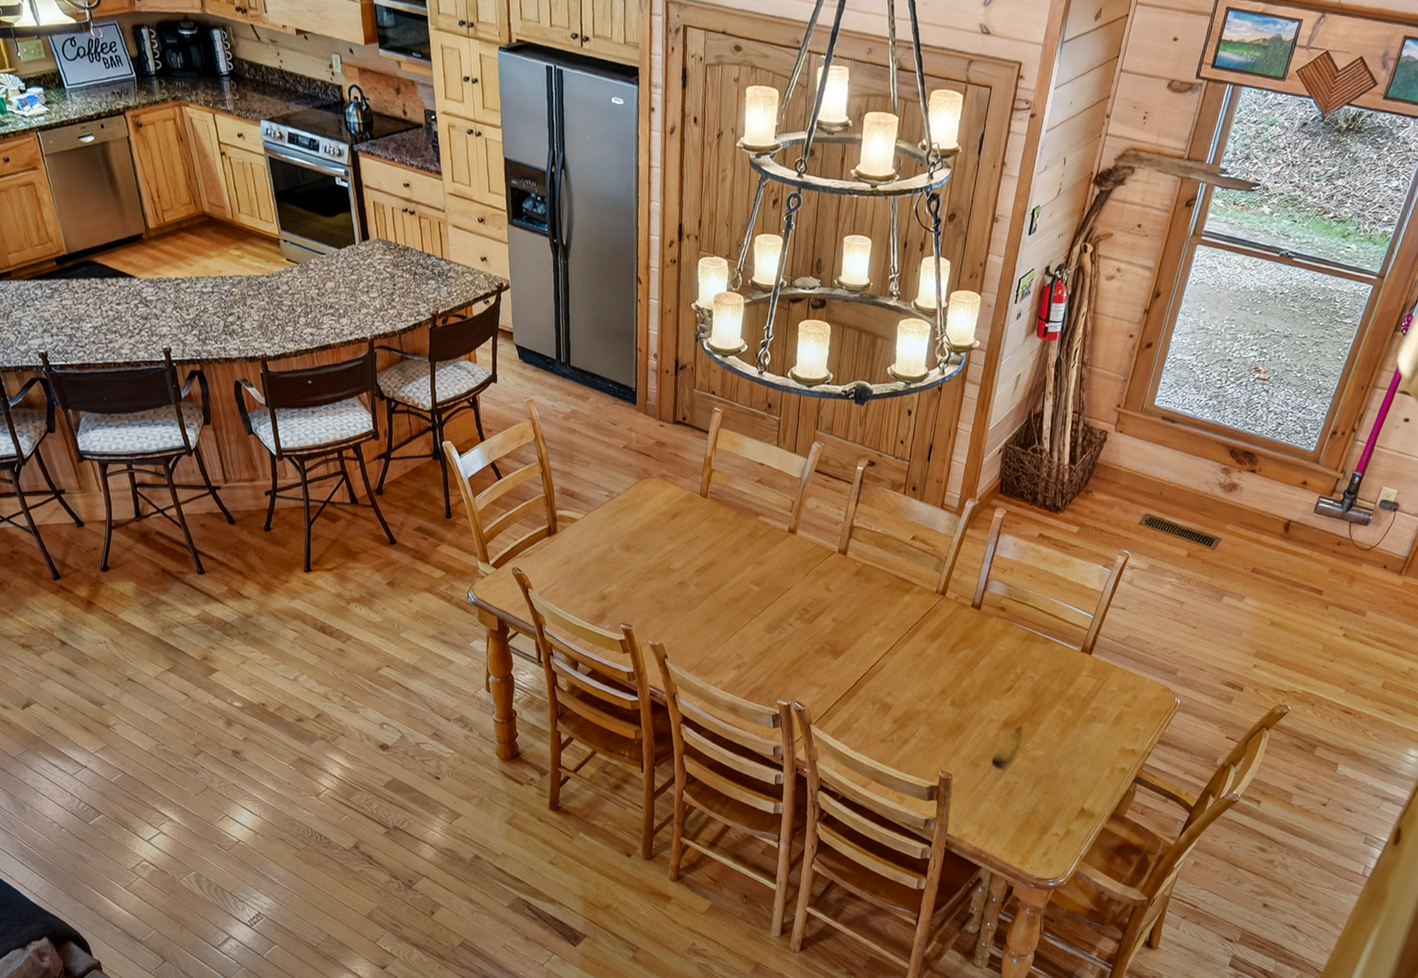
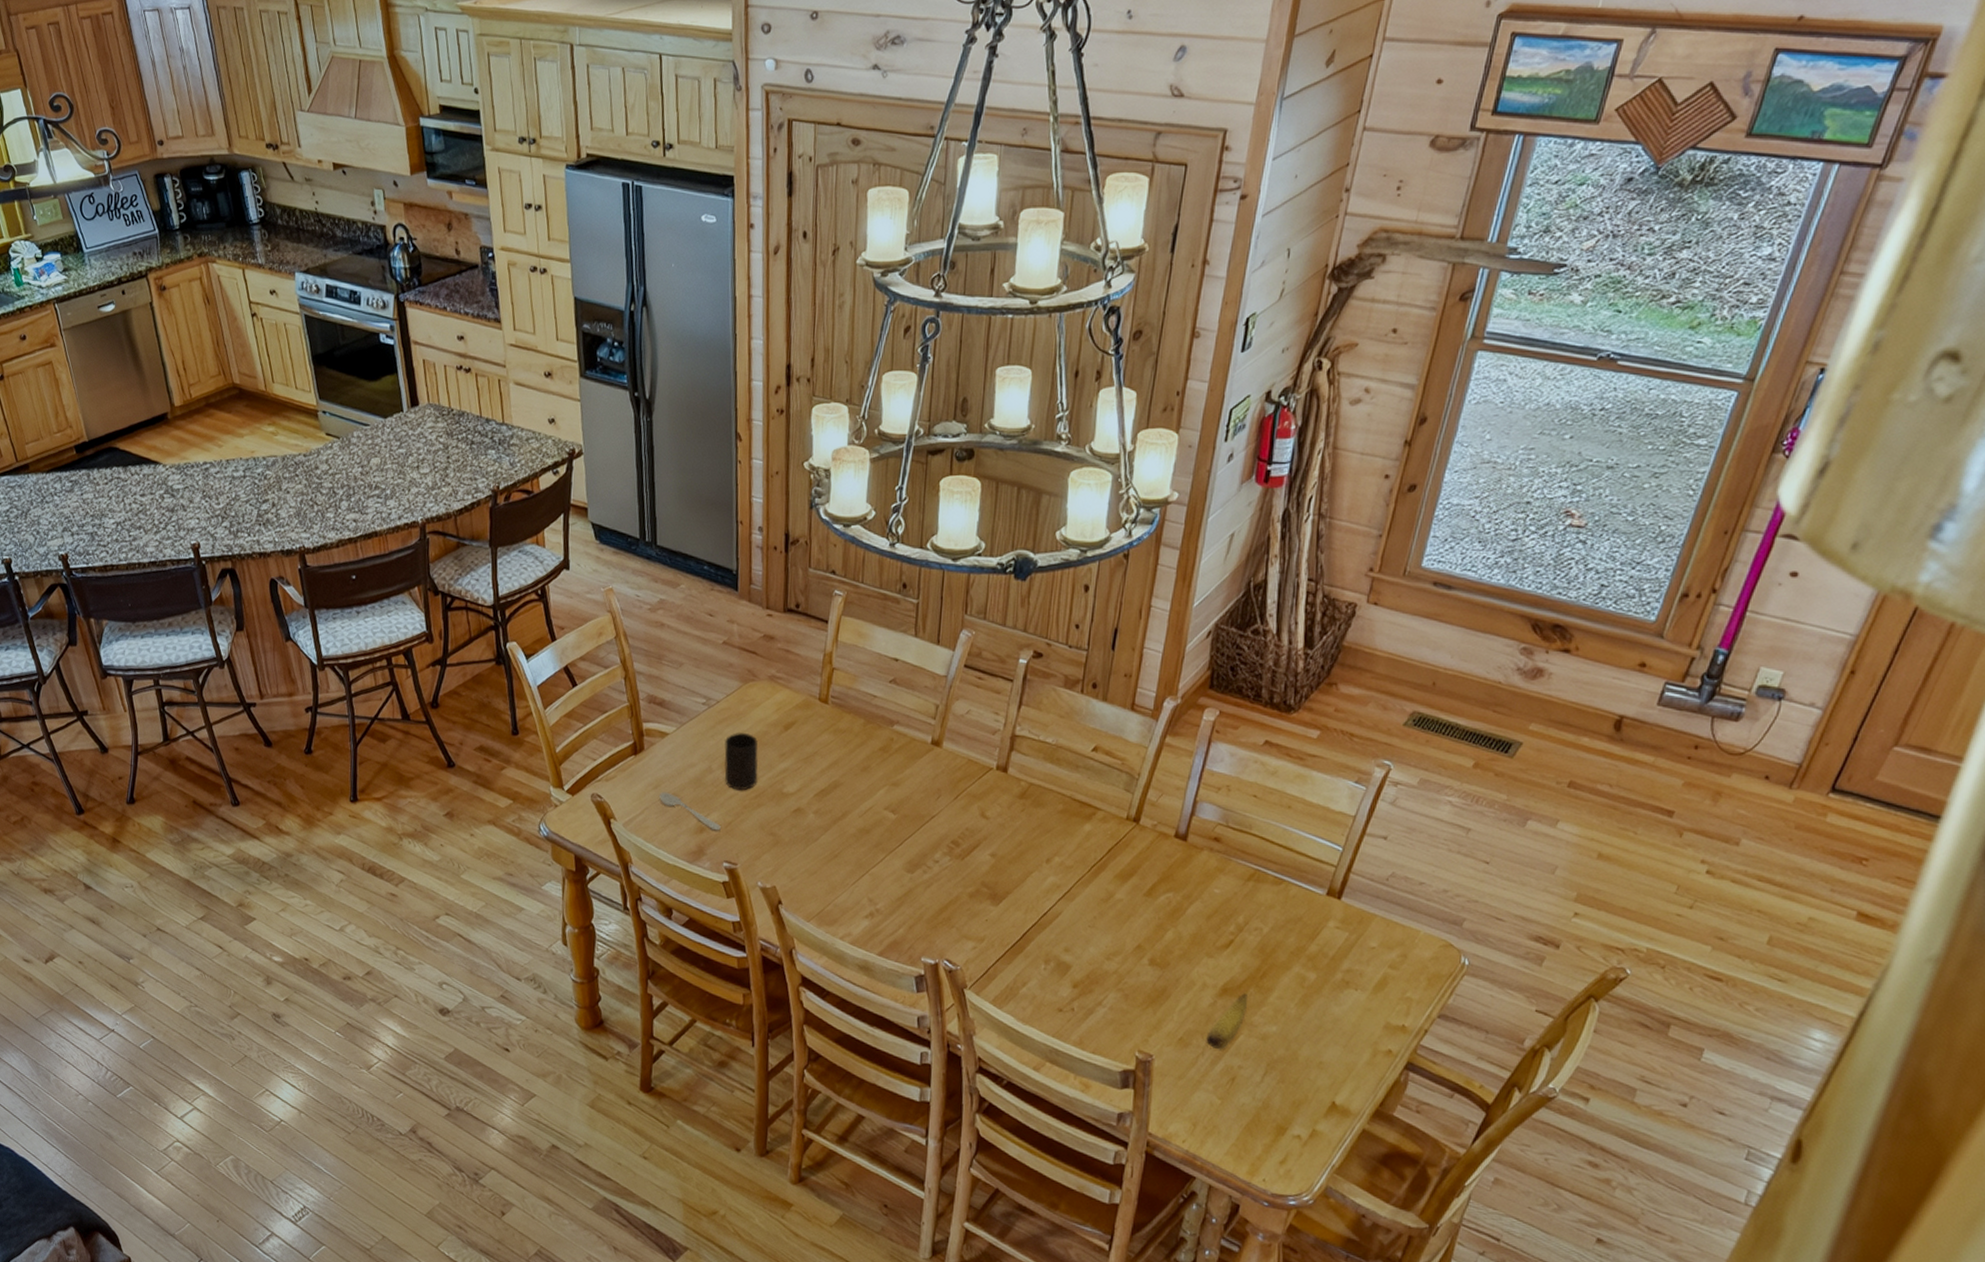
spoon: none [568,566,619,599] -> present [658,791,721,831]
cup: none [623,520,651,567] -> present [724,733,759,791]

